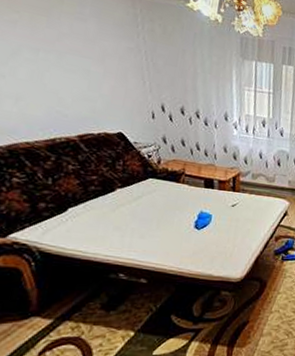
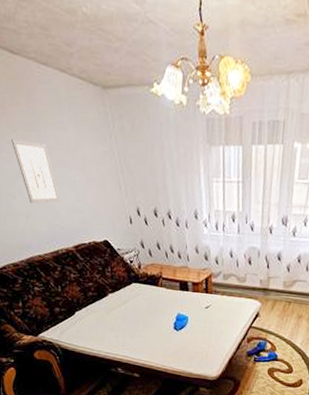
wall art: none [10,19,68,89] -> present [11,139,61,204]

